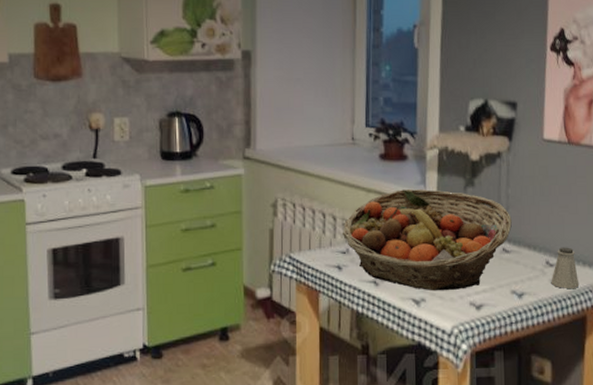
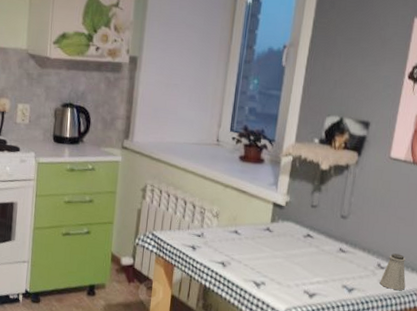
fruit basket: present [342,189,512,291] -> none [199,188,351,279]

